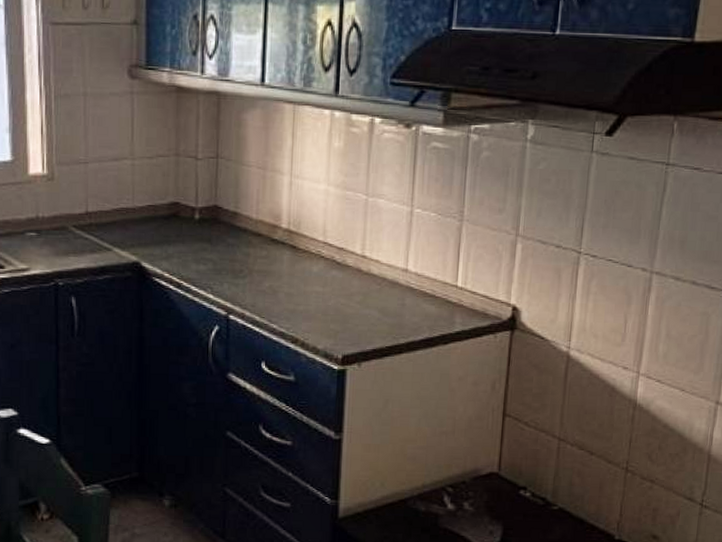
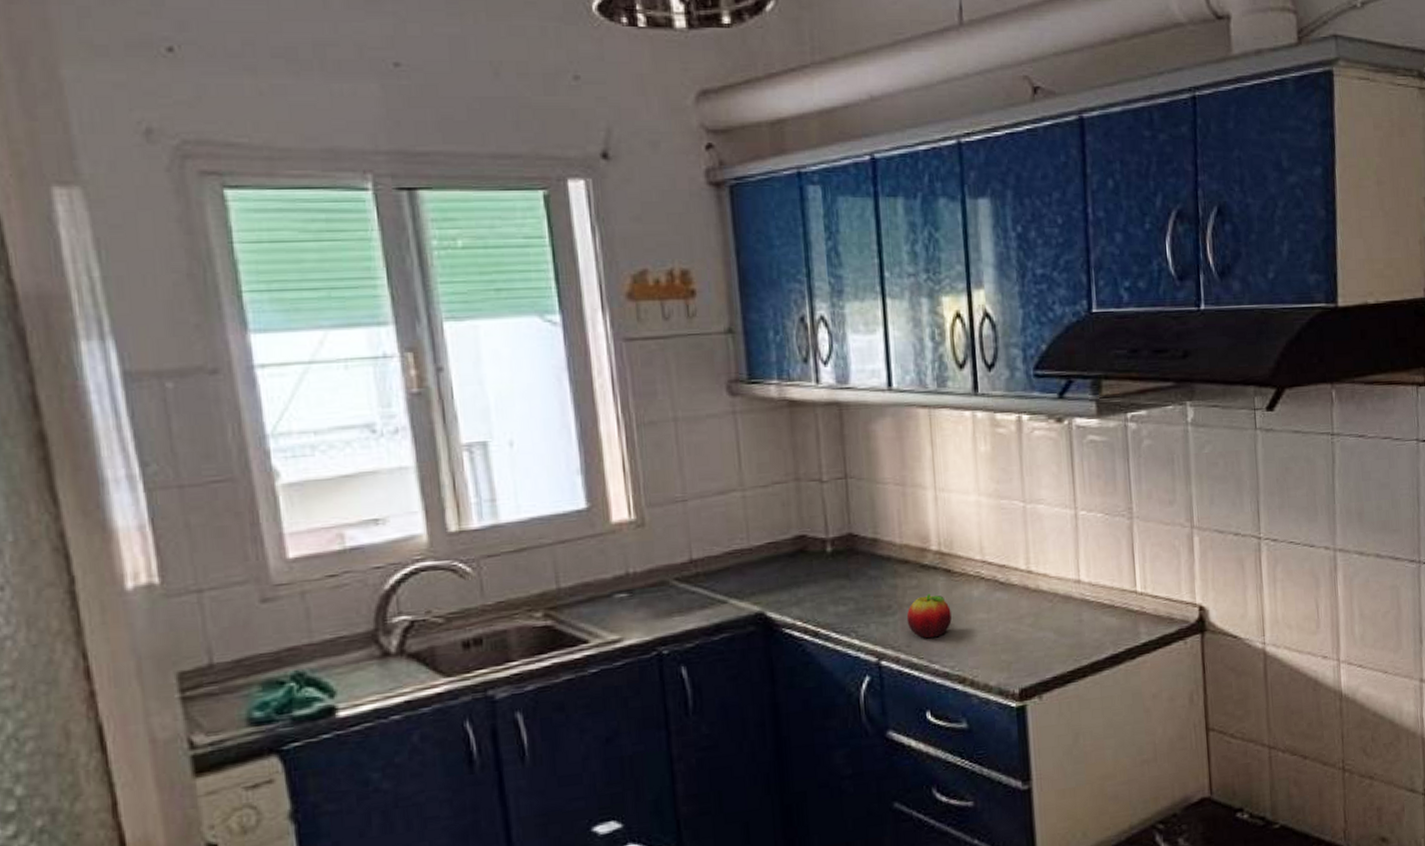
fruit: none [254,264,292,302] -> present [906,594,952,639]

